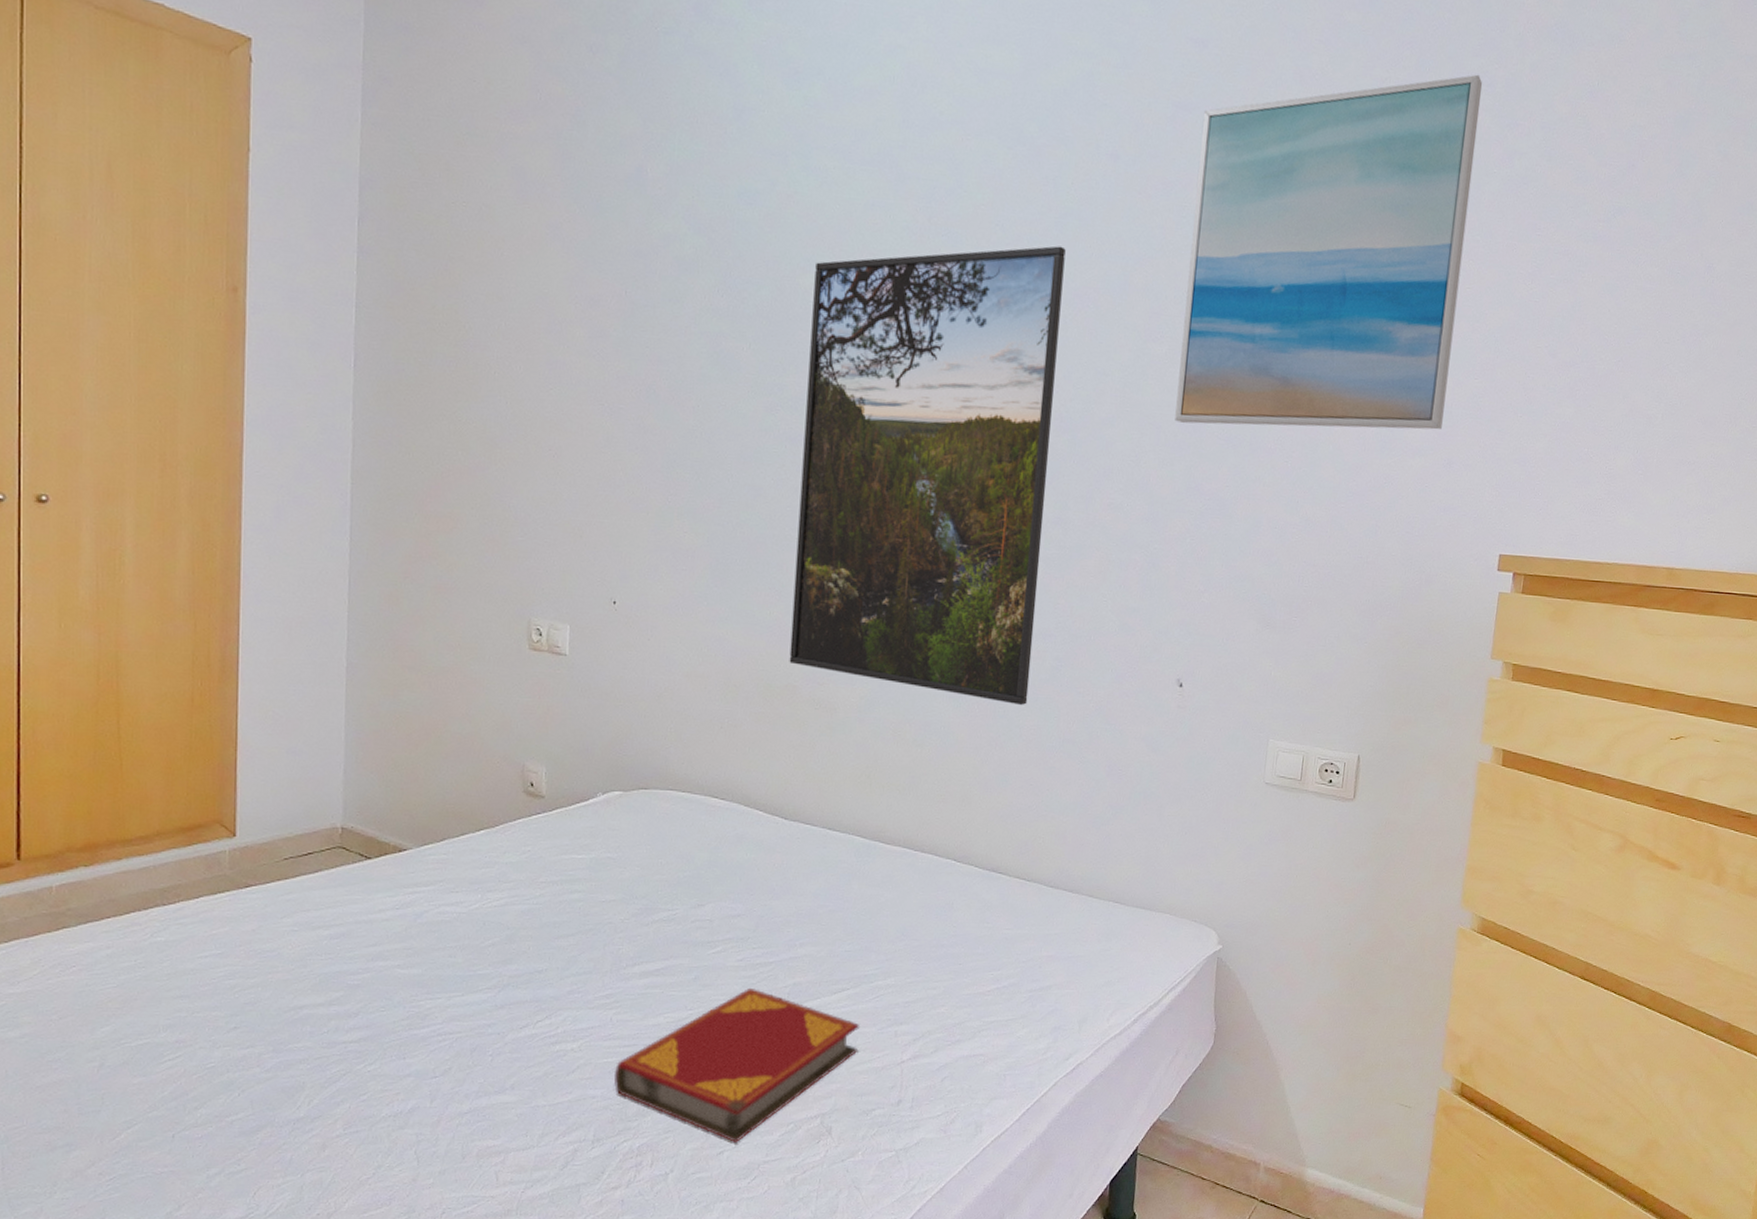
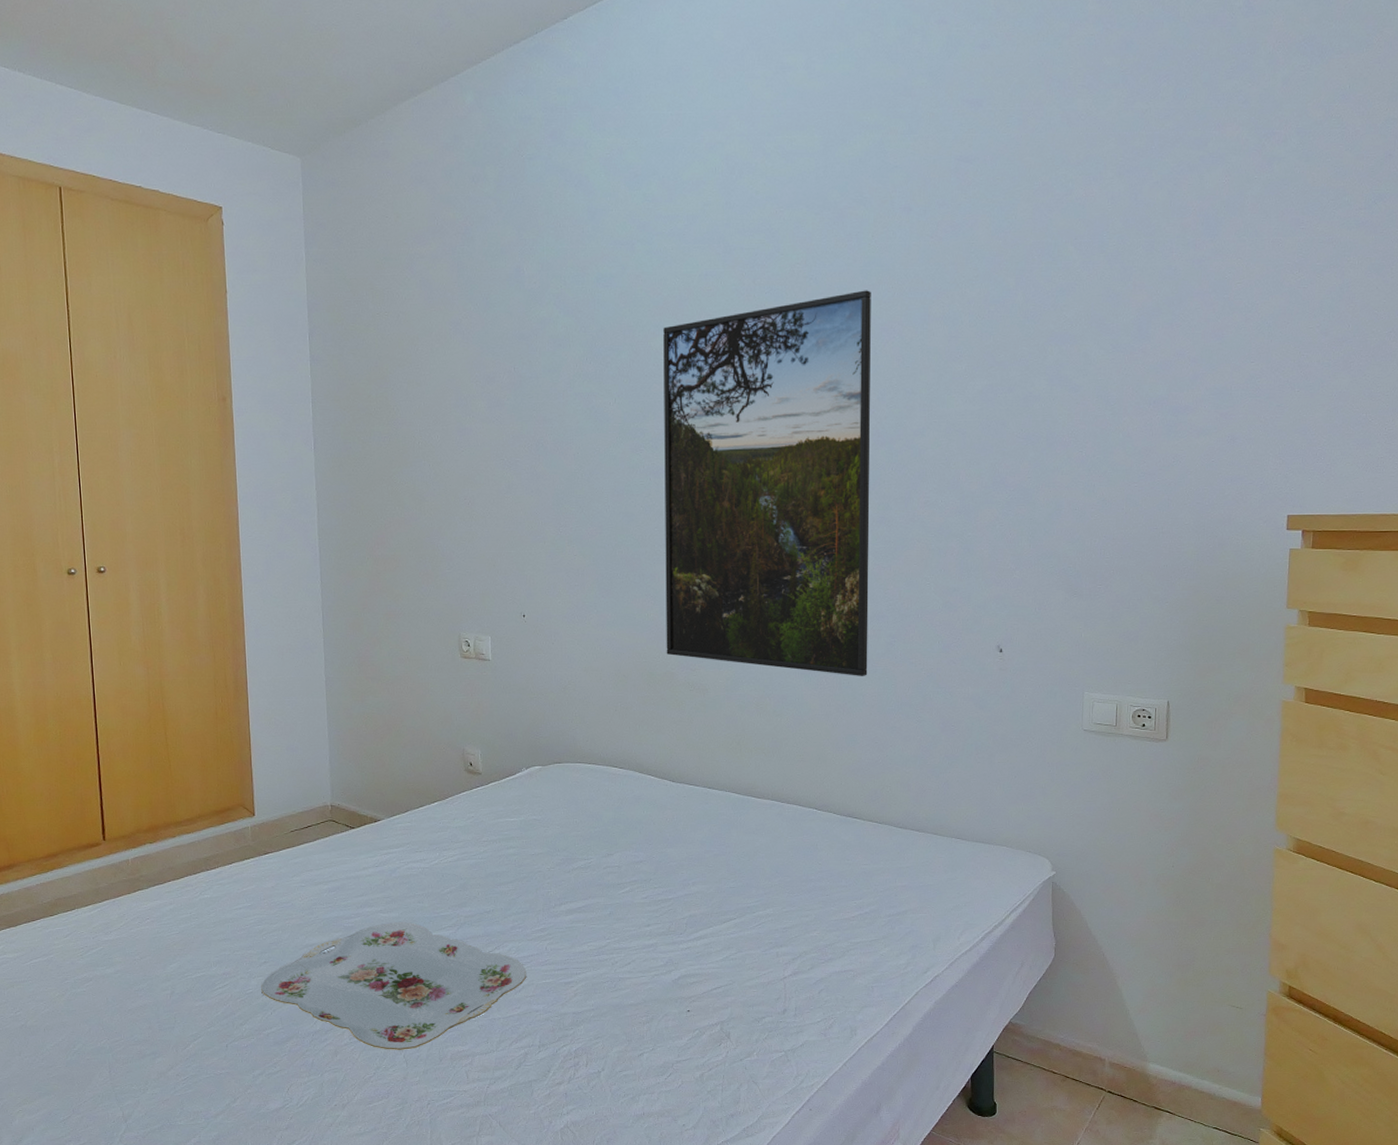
serving tray: none [227,980,584,1144] -> present [261,921,527,1050]
hardback book: present [614,987,861,1142] -> none [552,919,747,1046]
wall art: present [1175,74,1483,430] -> none [978,94,1238,427]

